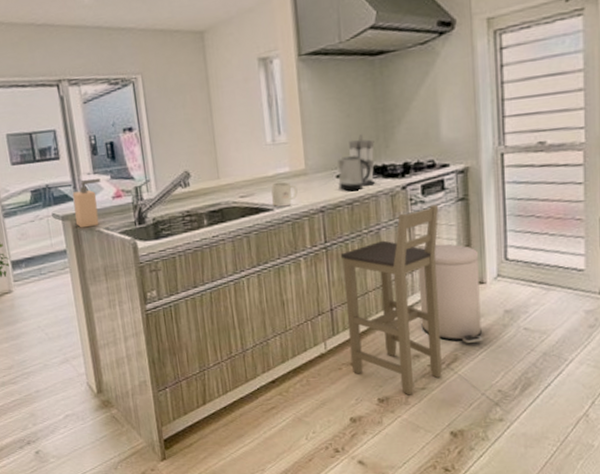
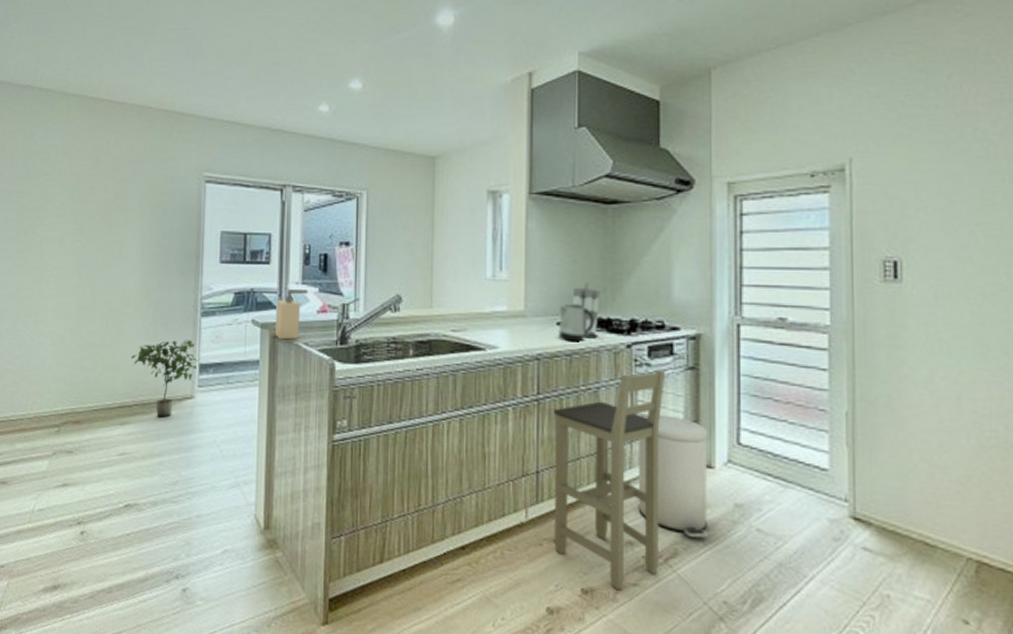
mug: present [271,181,298,207] -> none [484,320,514,348]

